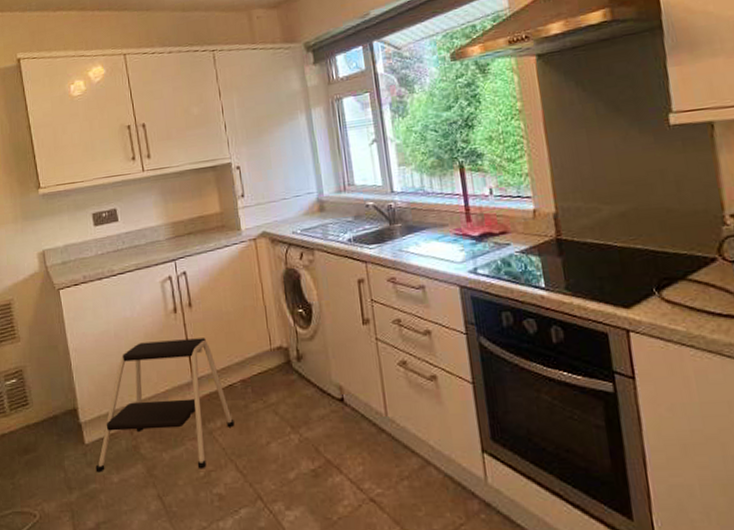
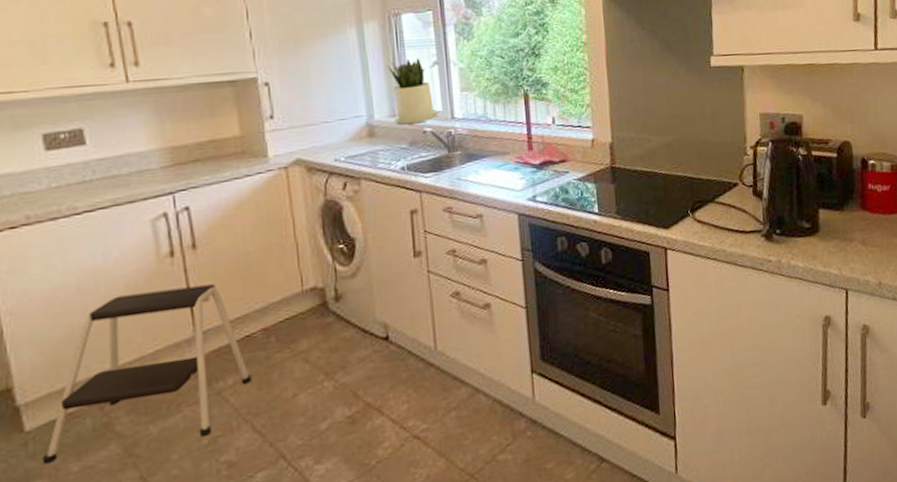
planter: none [332,137,379,200] -> present [387,57,439,125]

